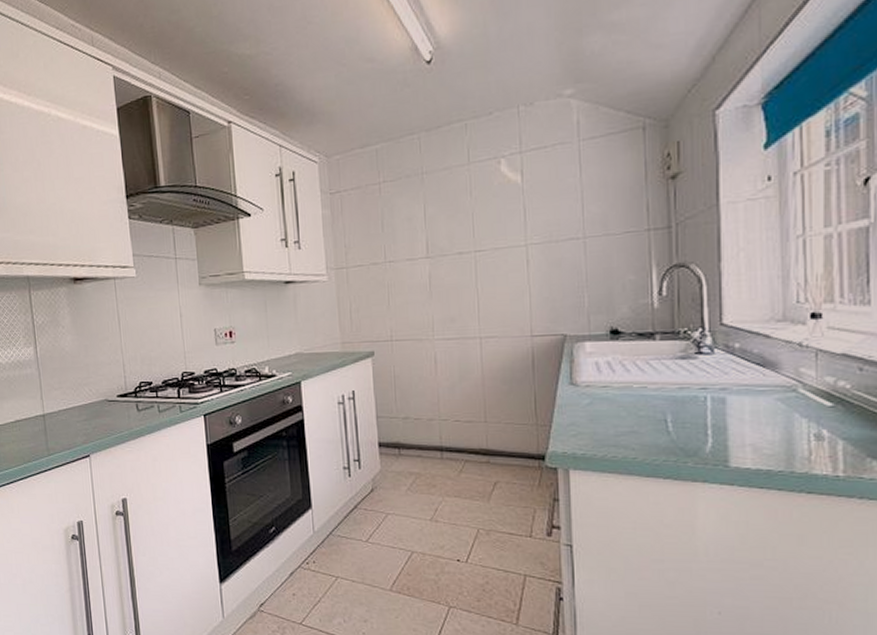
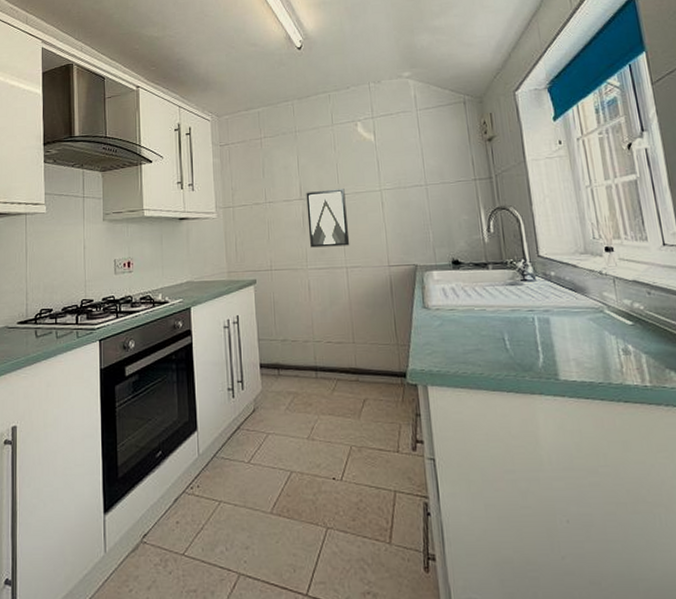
wall art: none [434,244,486,315] -> present [306,189,350,248]

